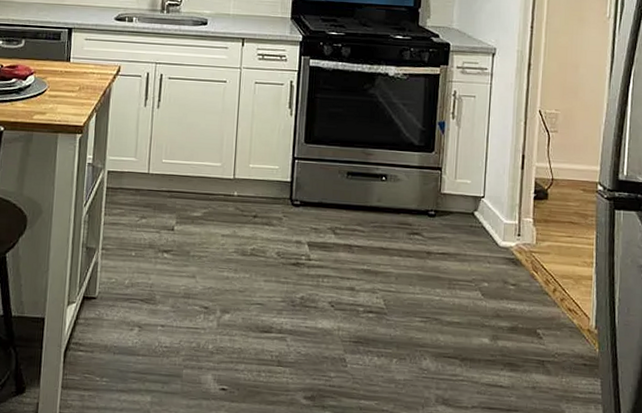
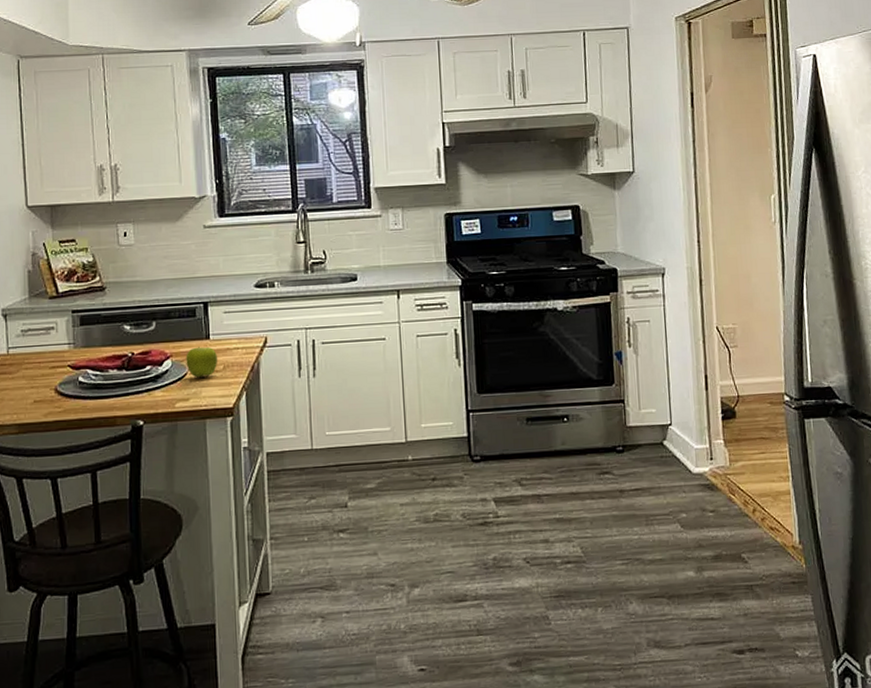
fruit: none [47,67,76,95] -> present [186,347,218,378]

